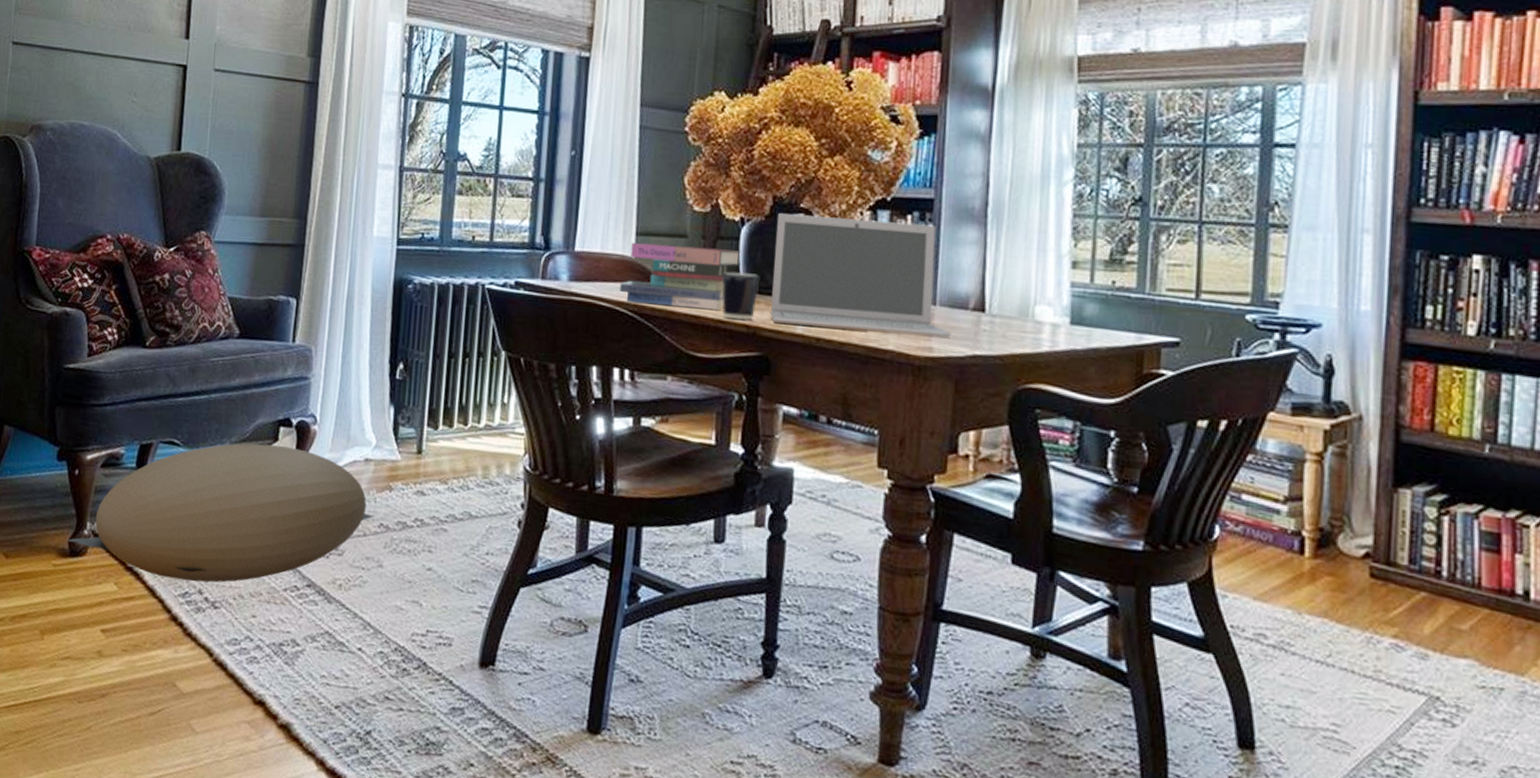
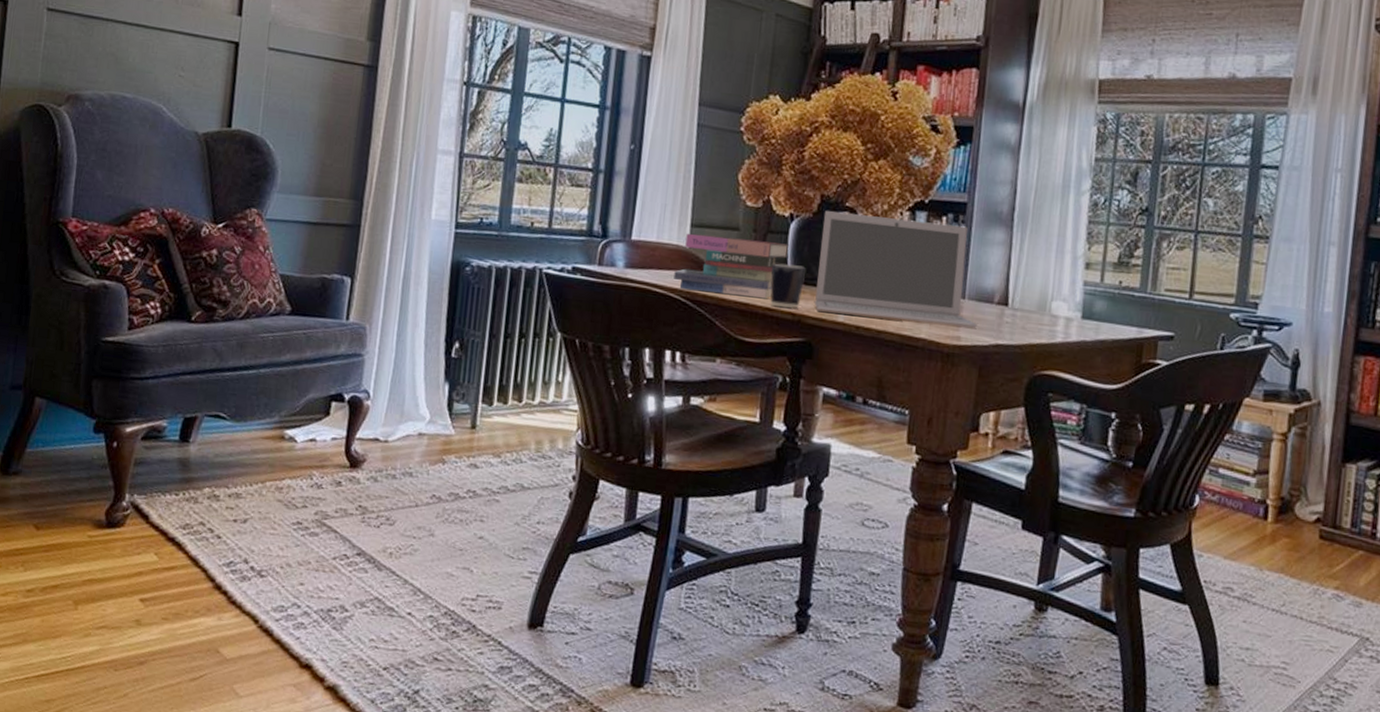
pouf: present [66,443,375,583] -> none [103,417,428,552]

